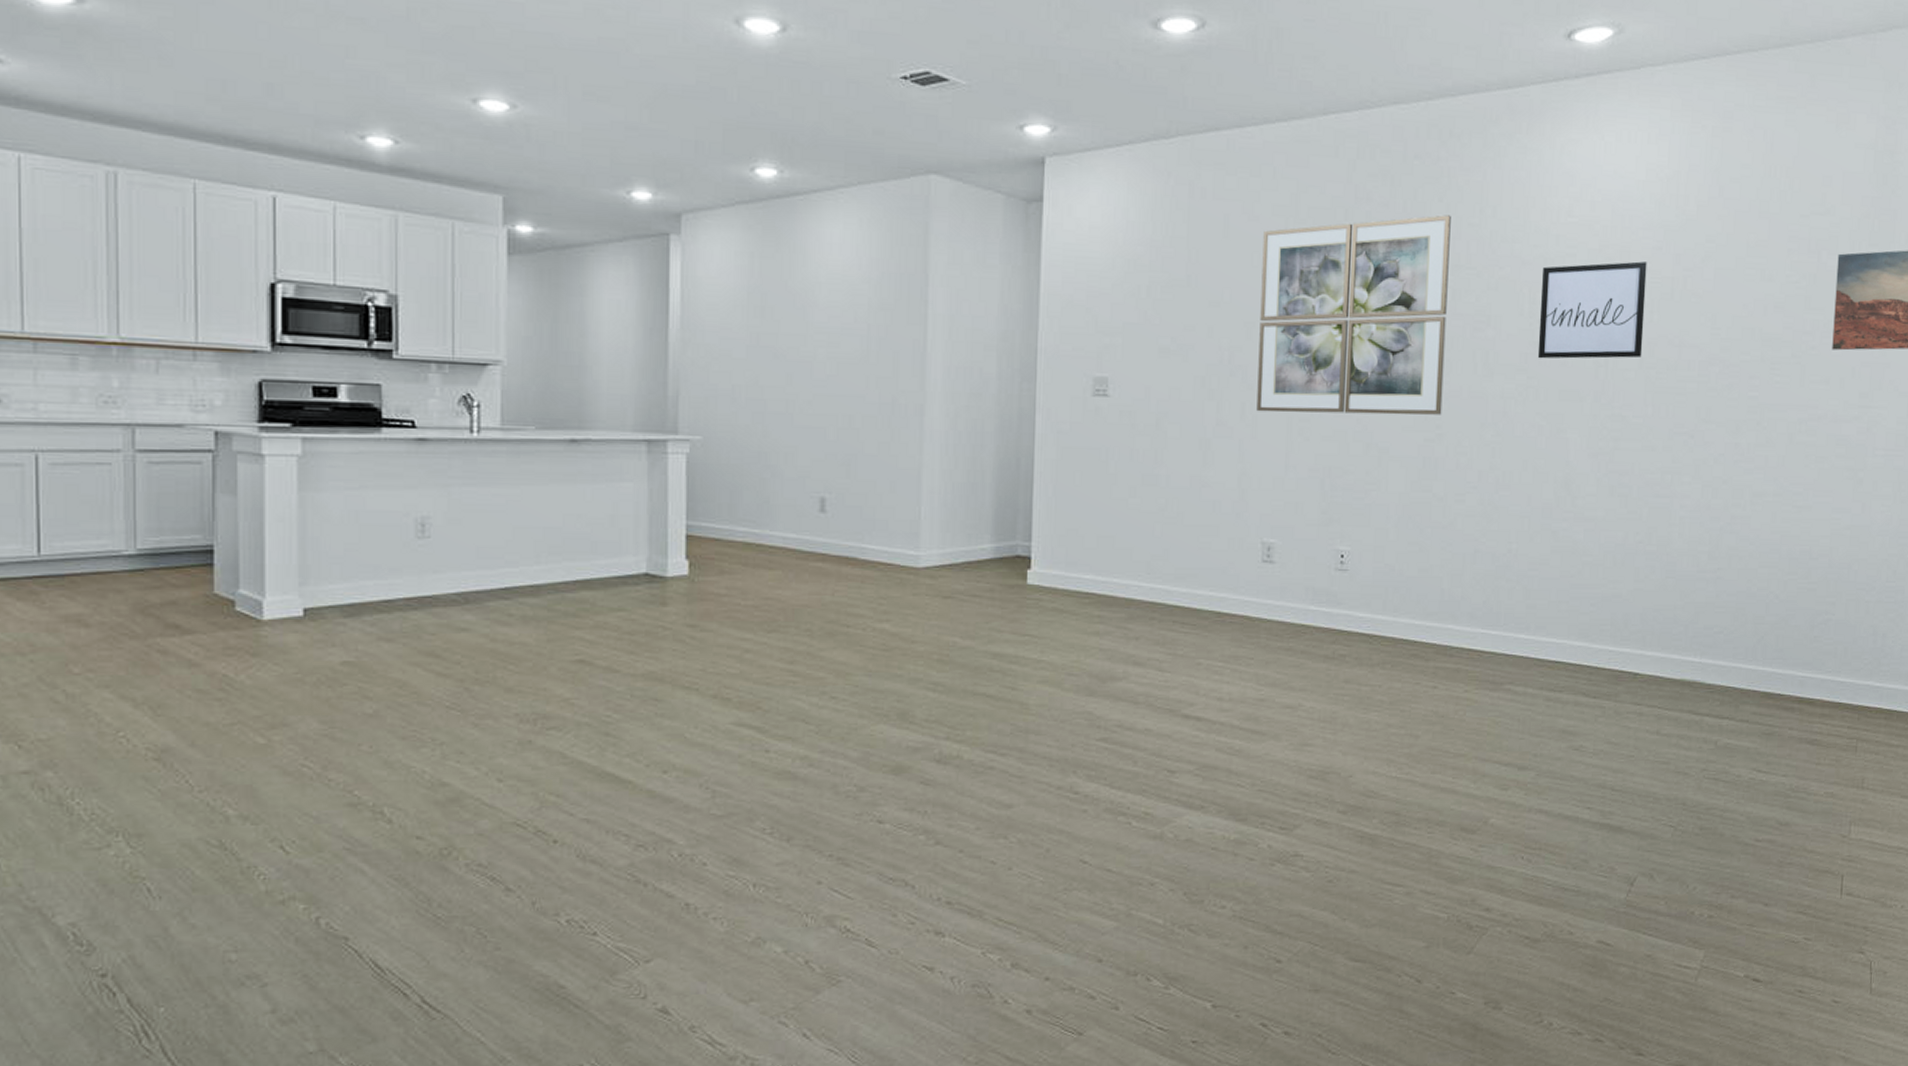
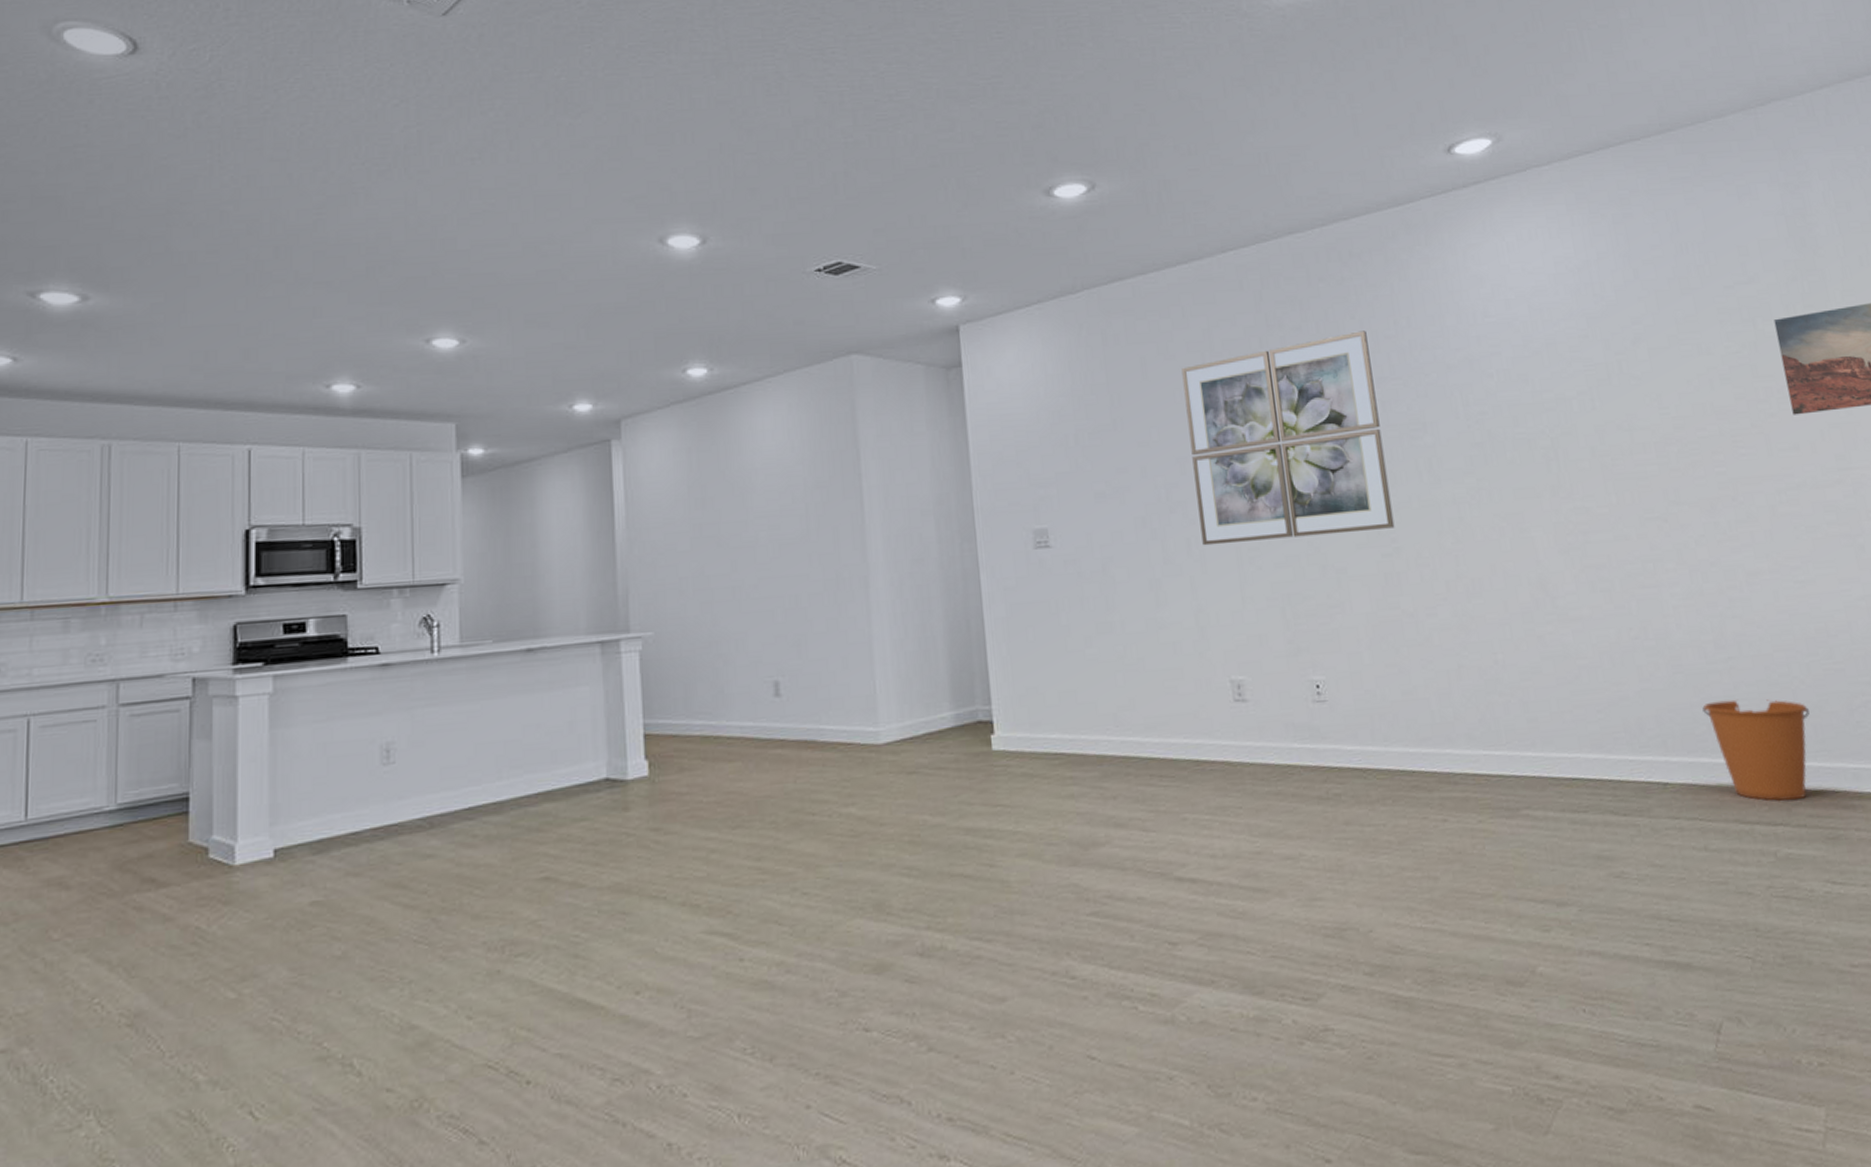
wall art: present [1537,261,1647,359] -> none [1470,351,1593,460]
bucket: none [1684,606,1776,699] -> present [1702,699,1810,802]

